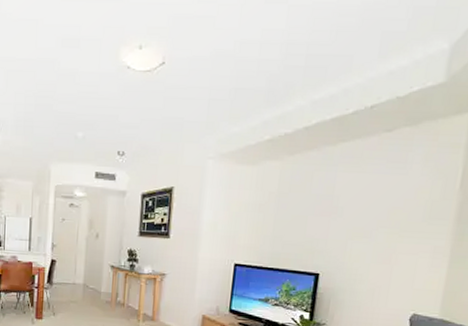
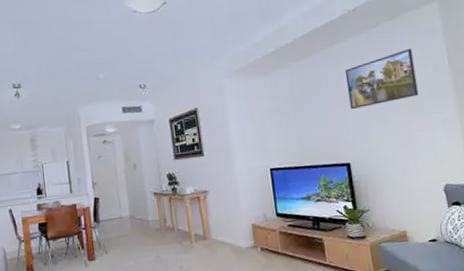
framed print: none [335,162,424,219] -> present [344,48,419,110]

